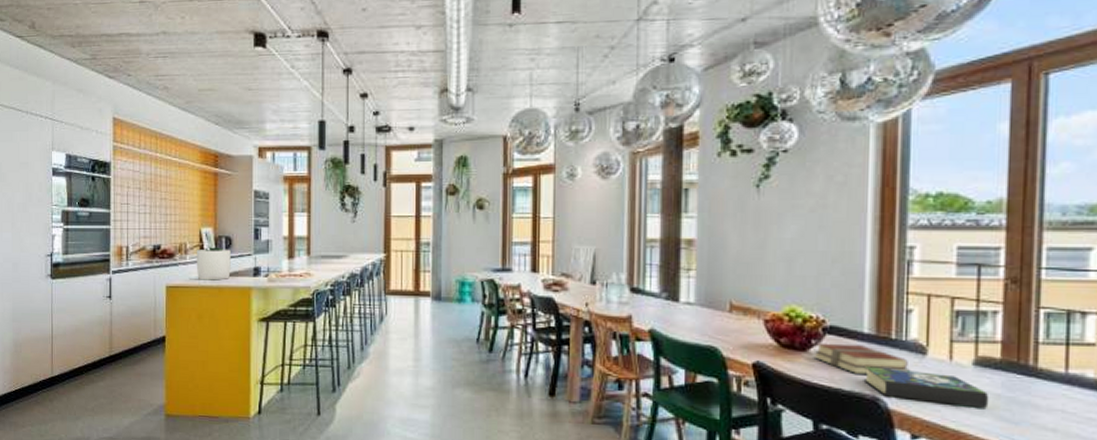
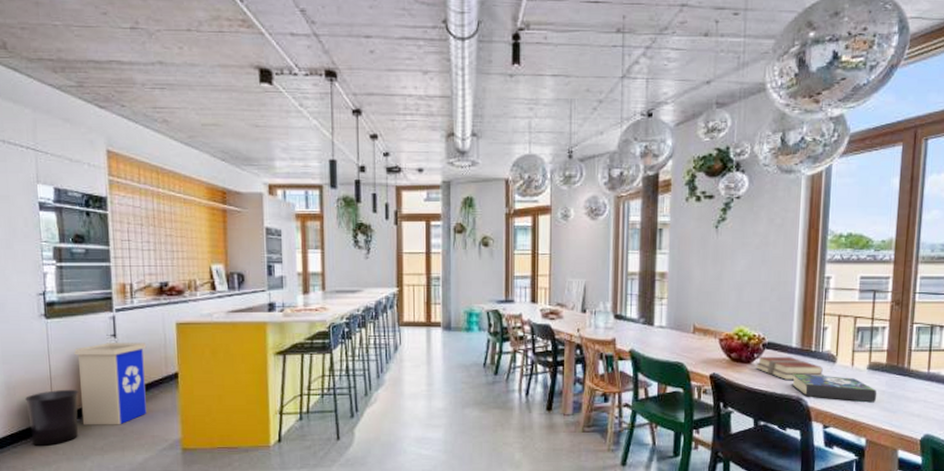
waste bin: none [29,348,75,404] -> present [25,389,79,446]
recycling bin: none [74,304,138,387] -> present [74,342,147,425]
planter: present [196,247,231,281] -> none [207,284,245,316]

